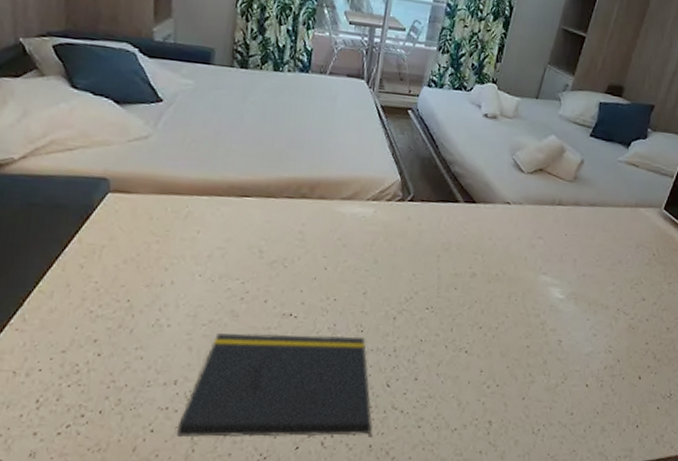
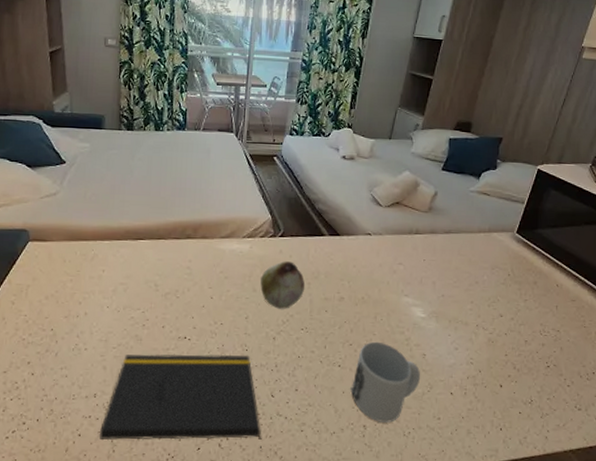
fruit: none [383,229,434,285] -> present [260,261,305,309]
mug: none [477,324,556,418] -> present [350,341,421,423]

